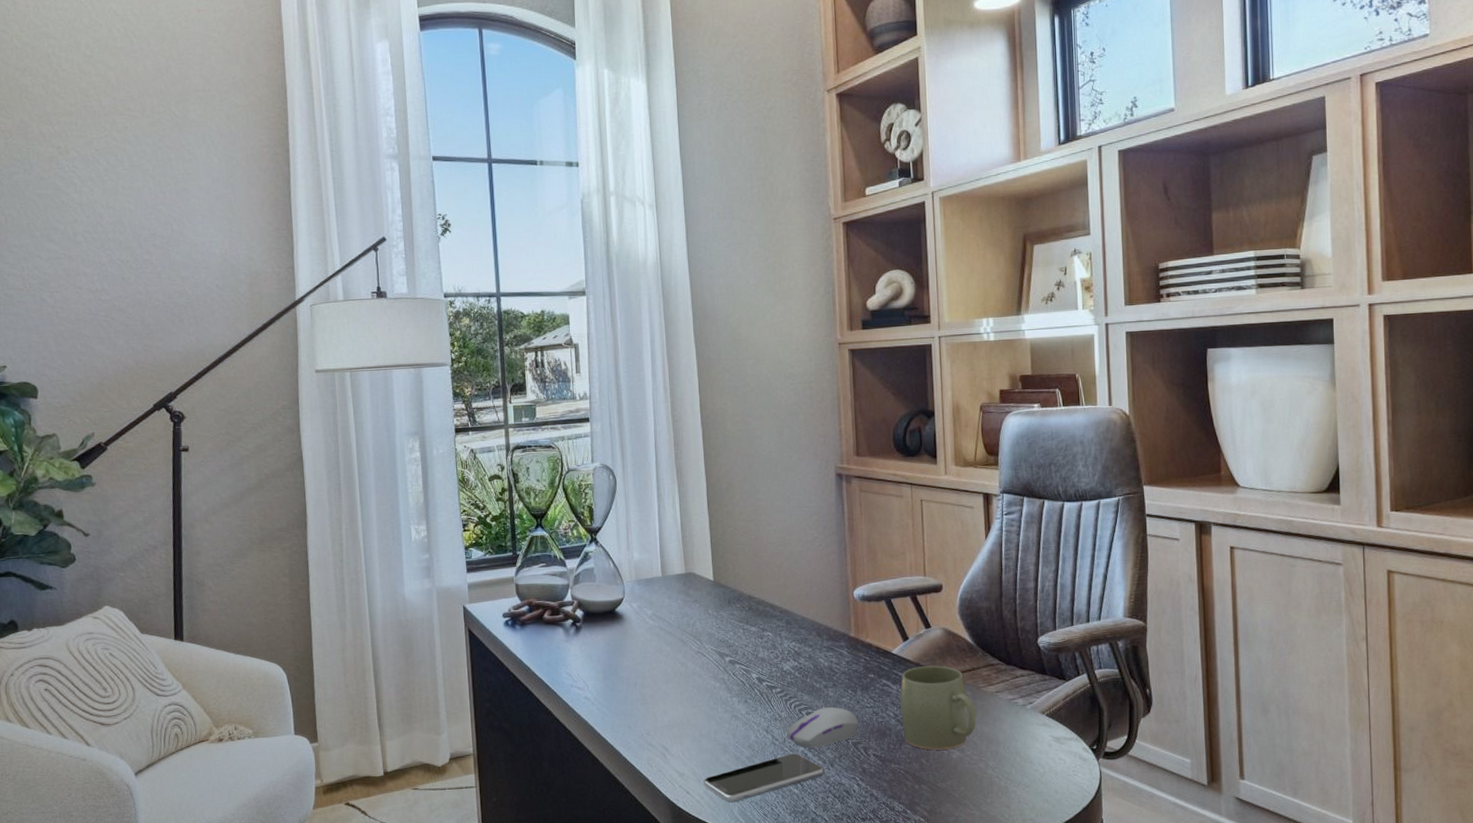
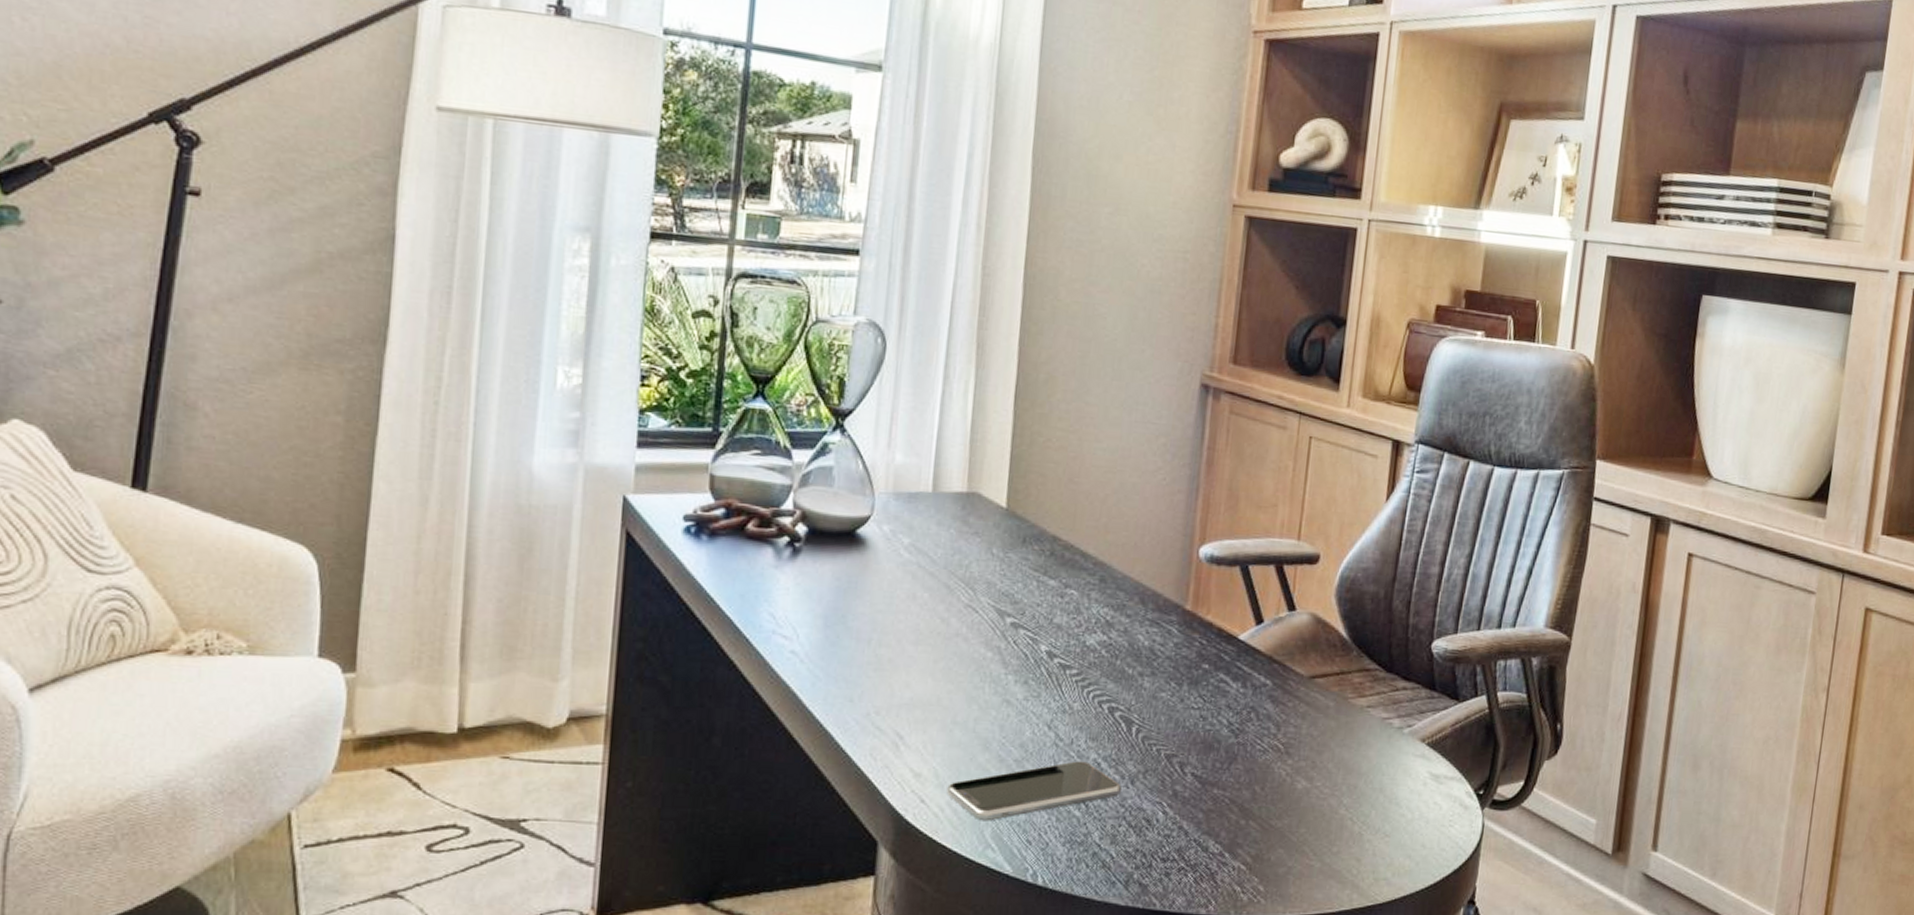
computer mouse: present [787,706,859,748] -> none [1076,702,1179,757]
mug: present [899,665,977,750] -> none [1236,661,1338,777]

